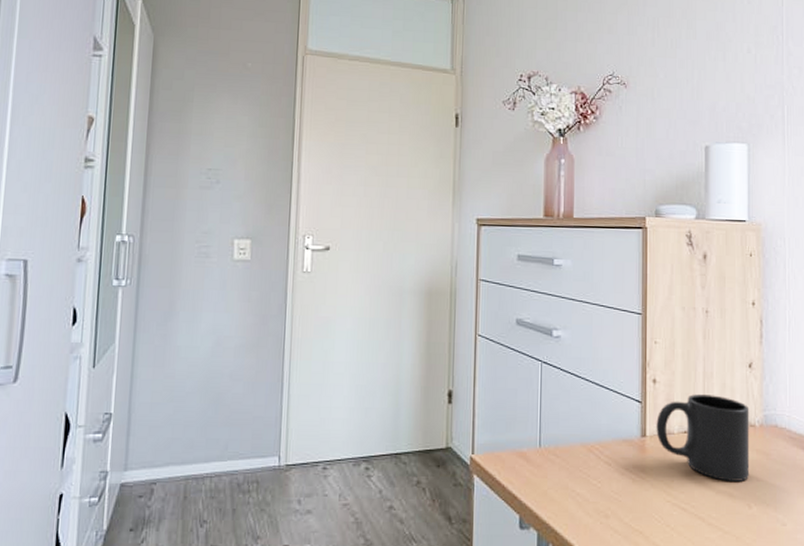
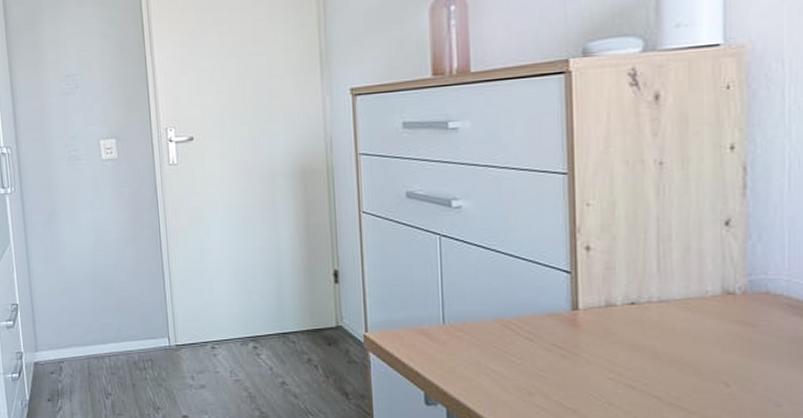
mug: present [656,394,750,481] -> none [592,260,727,357]

